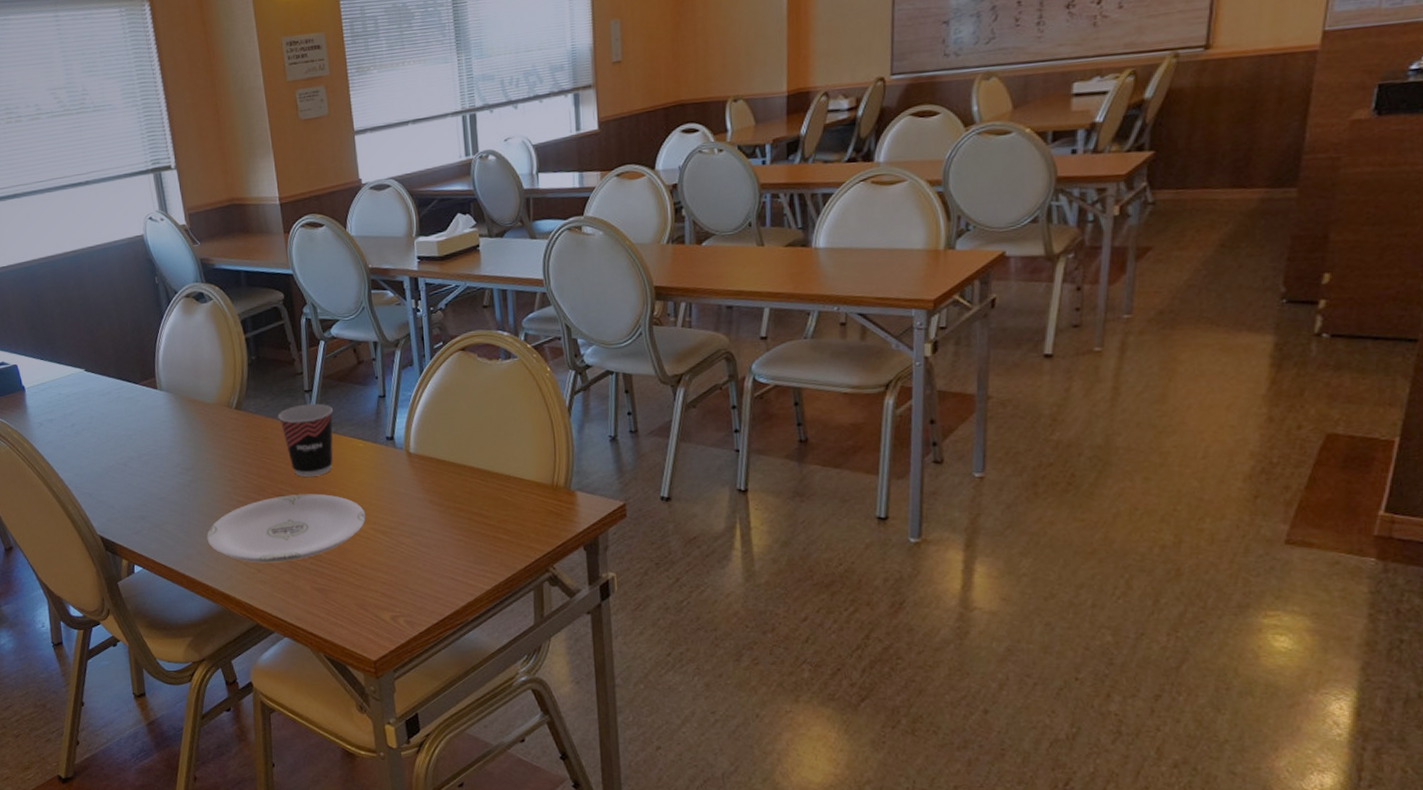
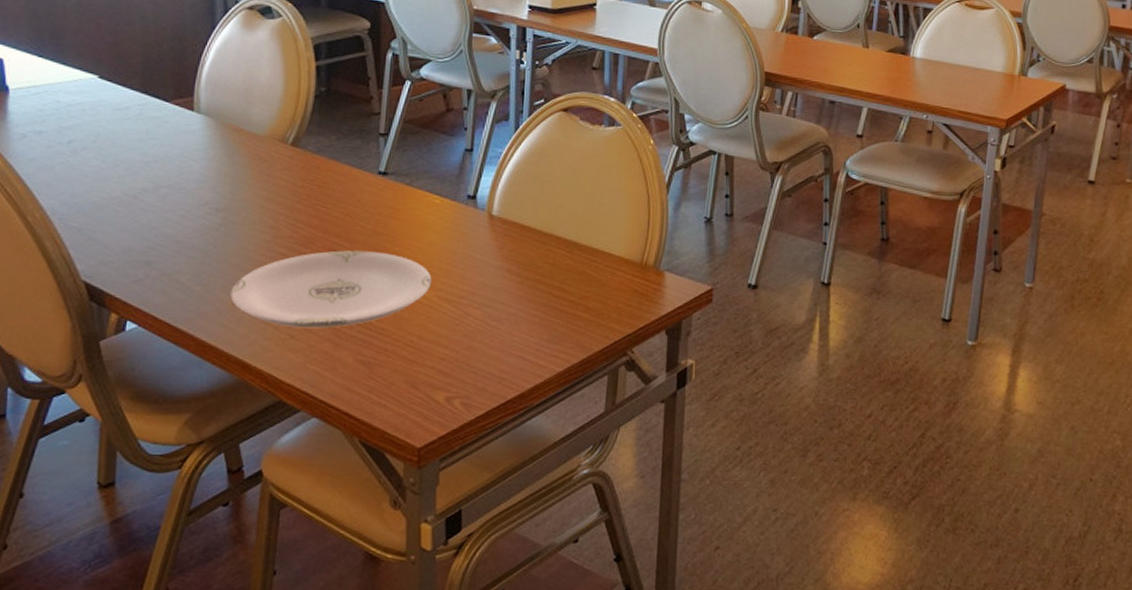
cup: present [278,403,333,477] -> none [342,149,410,232]

